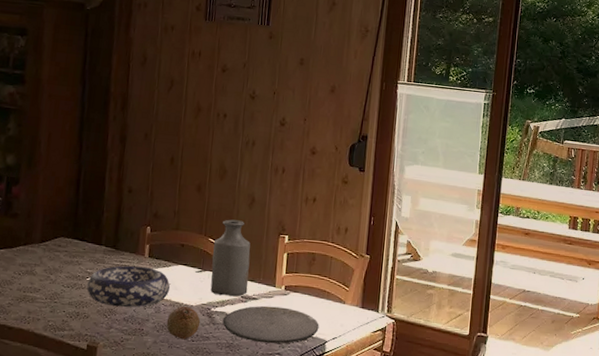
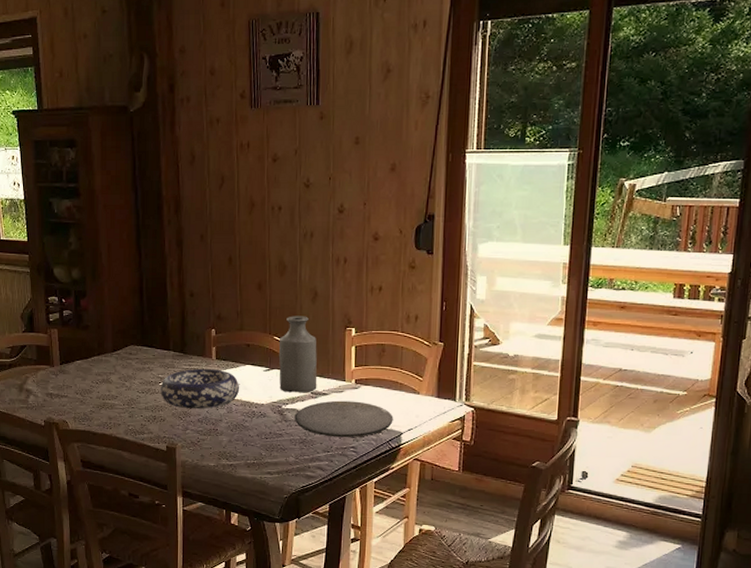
fruit: present [166,306,201,340] -> none [239,405,273,438]

